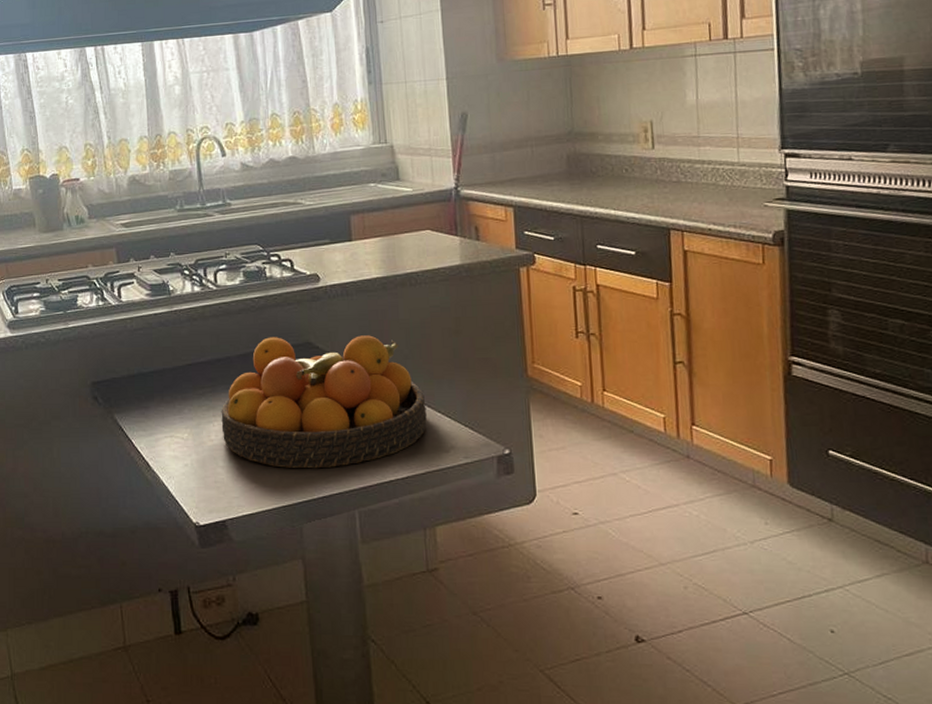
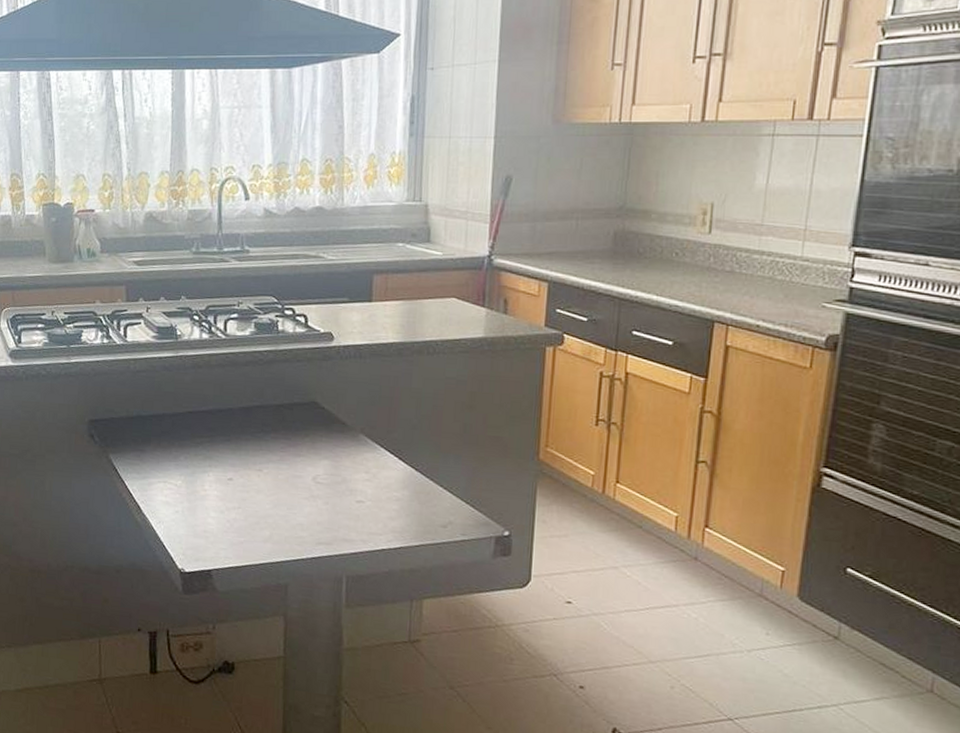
fruit bowl: present [221,335,427,469] -> none [216,392,429,530]

